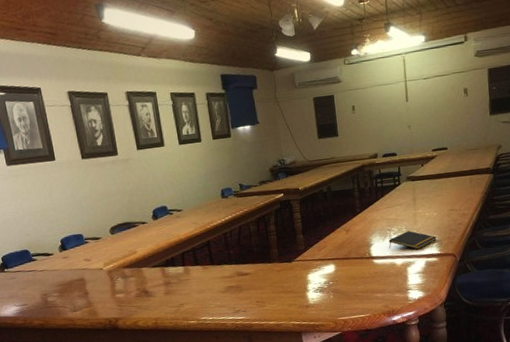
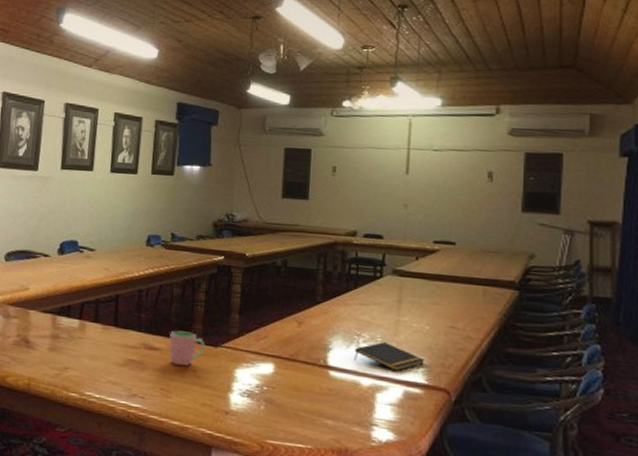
cup: none [255,256,283,282] -> present [168,330,206,366]

